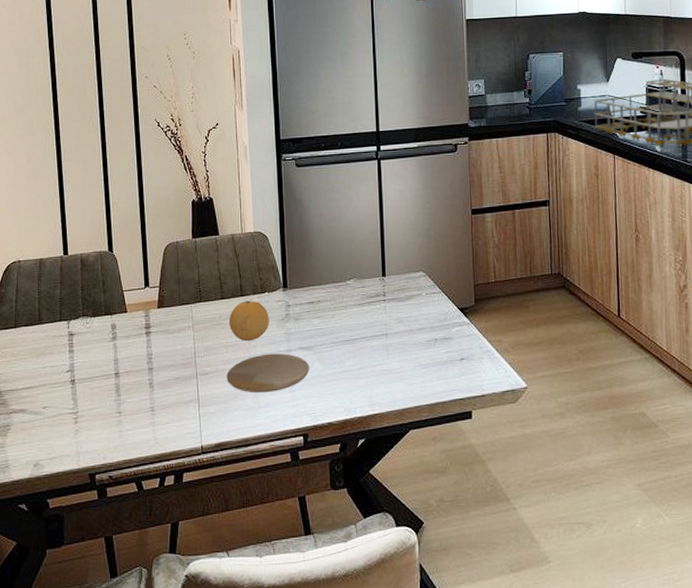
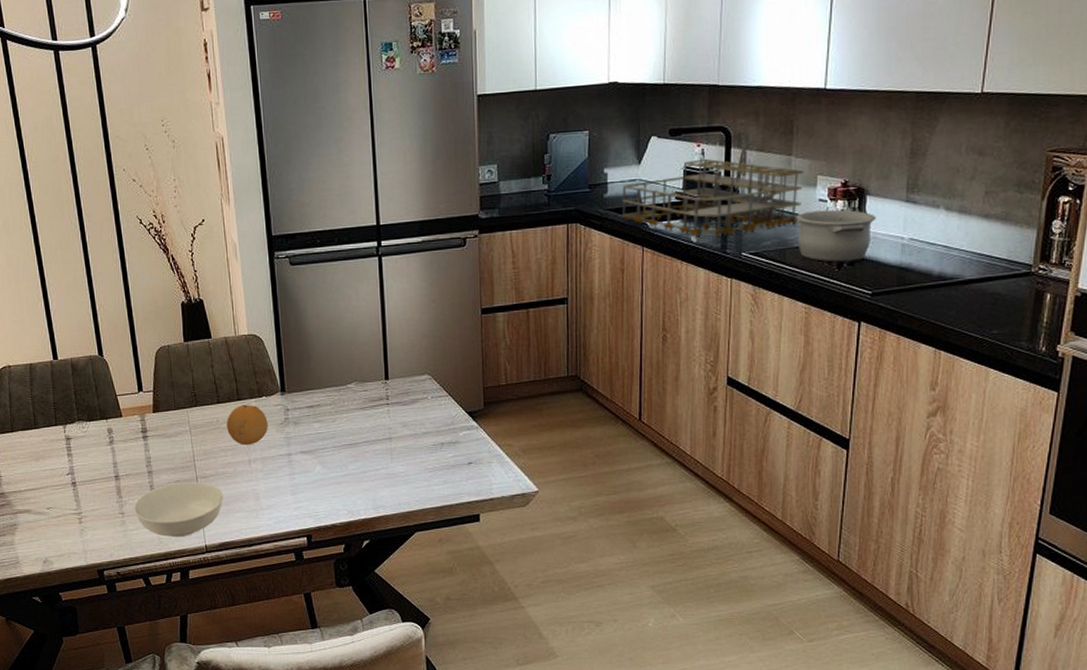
bowl: none [132,378,223,438] -> present [134,481,224,538]
plate: present [226,353,310,393] -> none [226,457,312,496]

